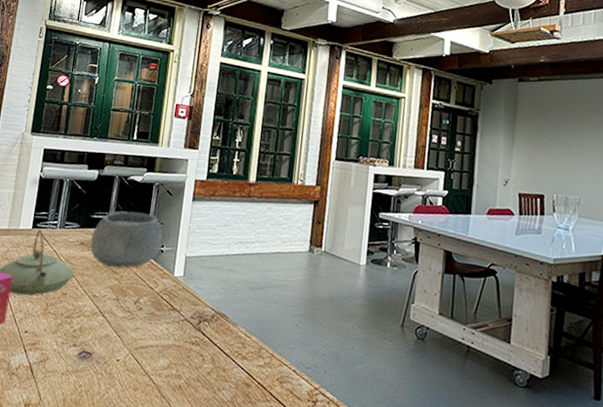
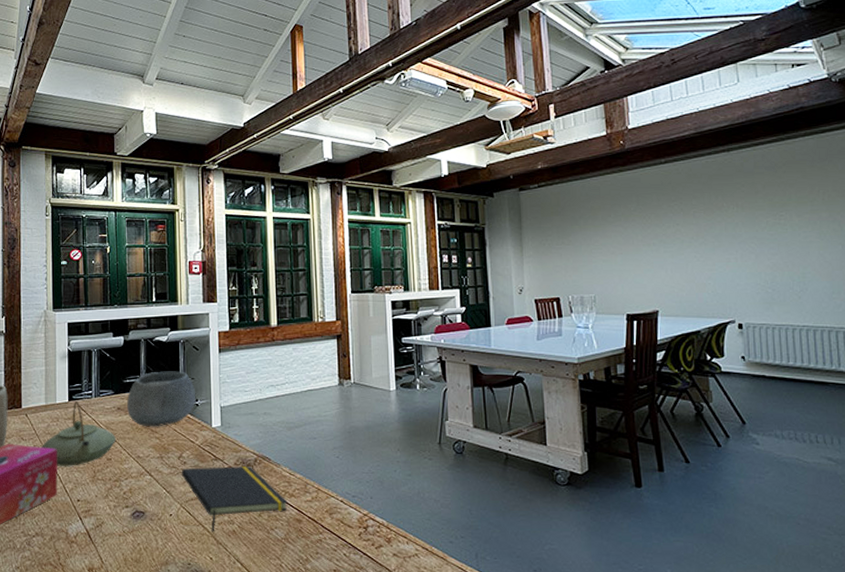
notepad: none [135,313,240,385] -> present [181,466,288,532]

